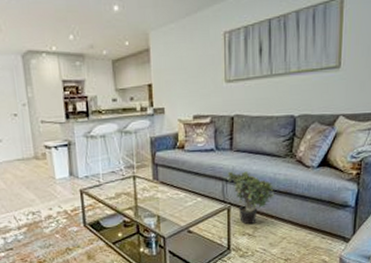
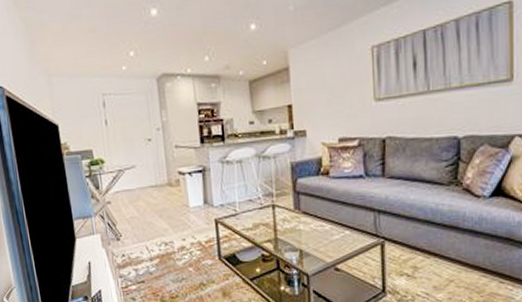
potted plant: present [227,171,275,225] -> none [379,200,438,264]

